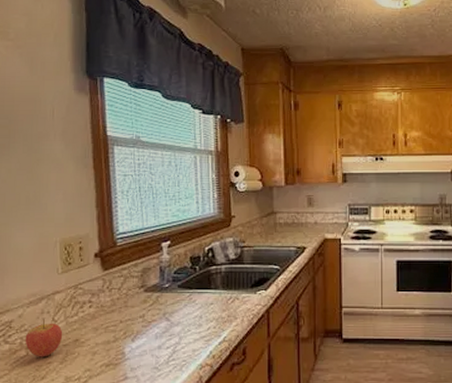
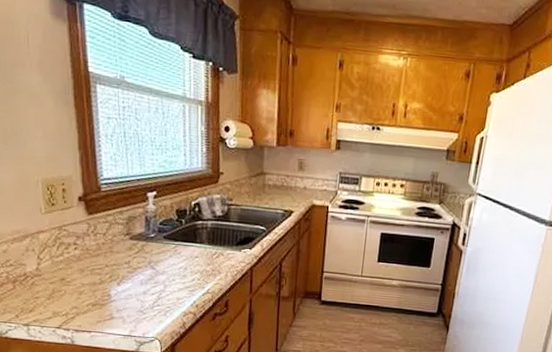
fruit: present [25,318,63,357] -> none [11,255,49,292]

